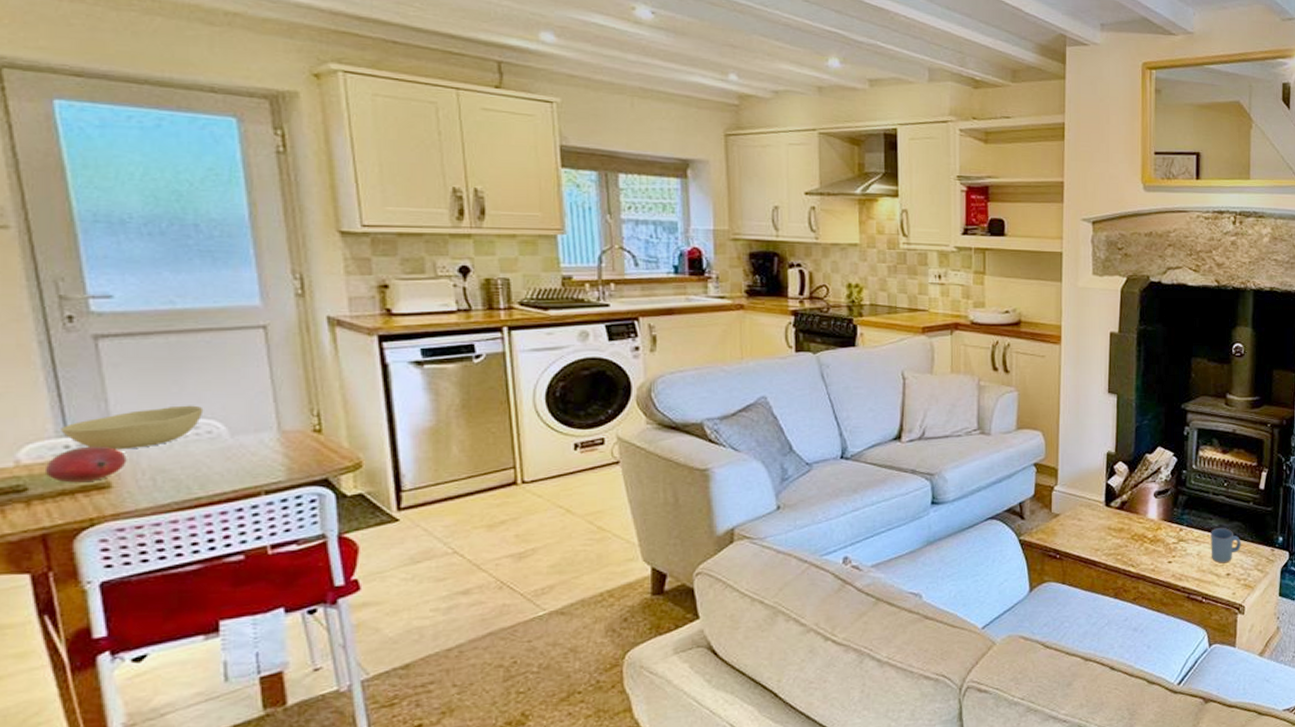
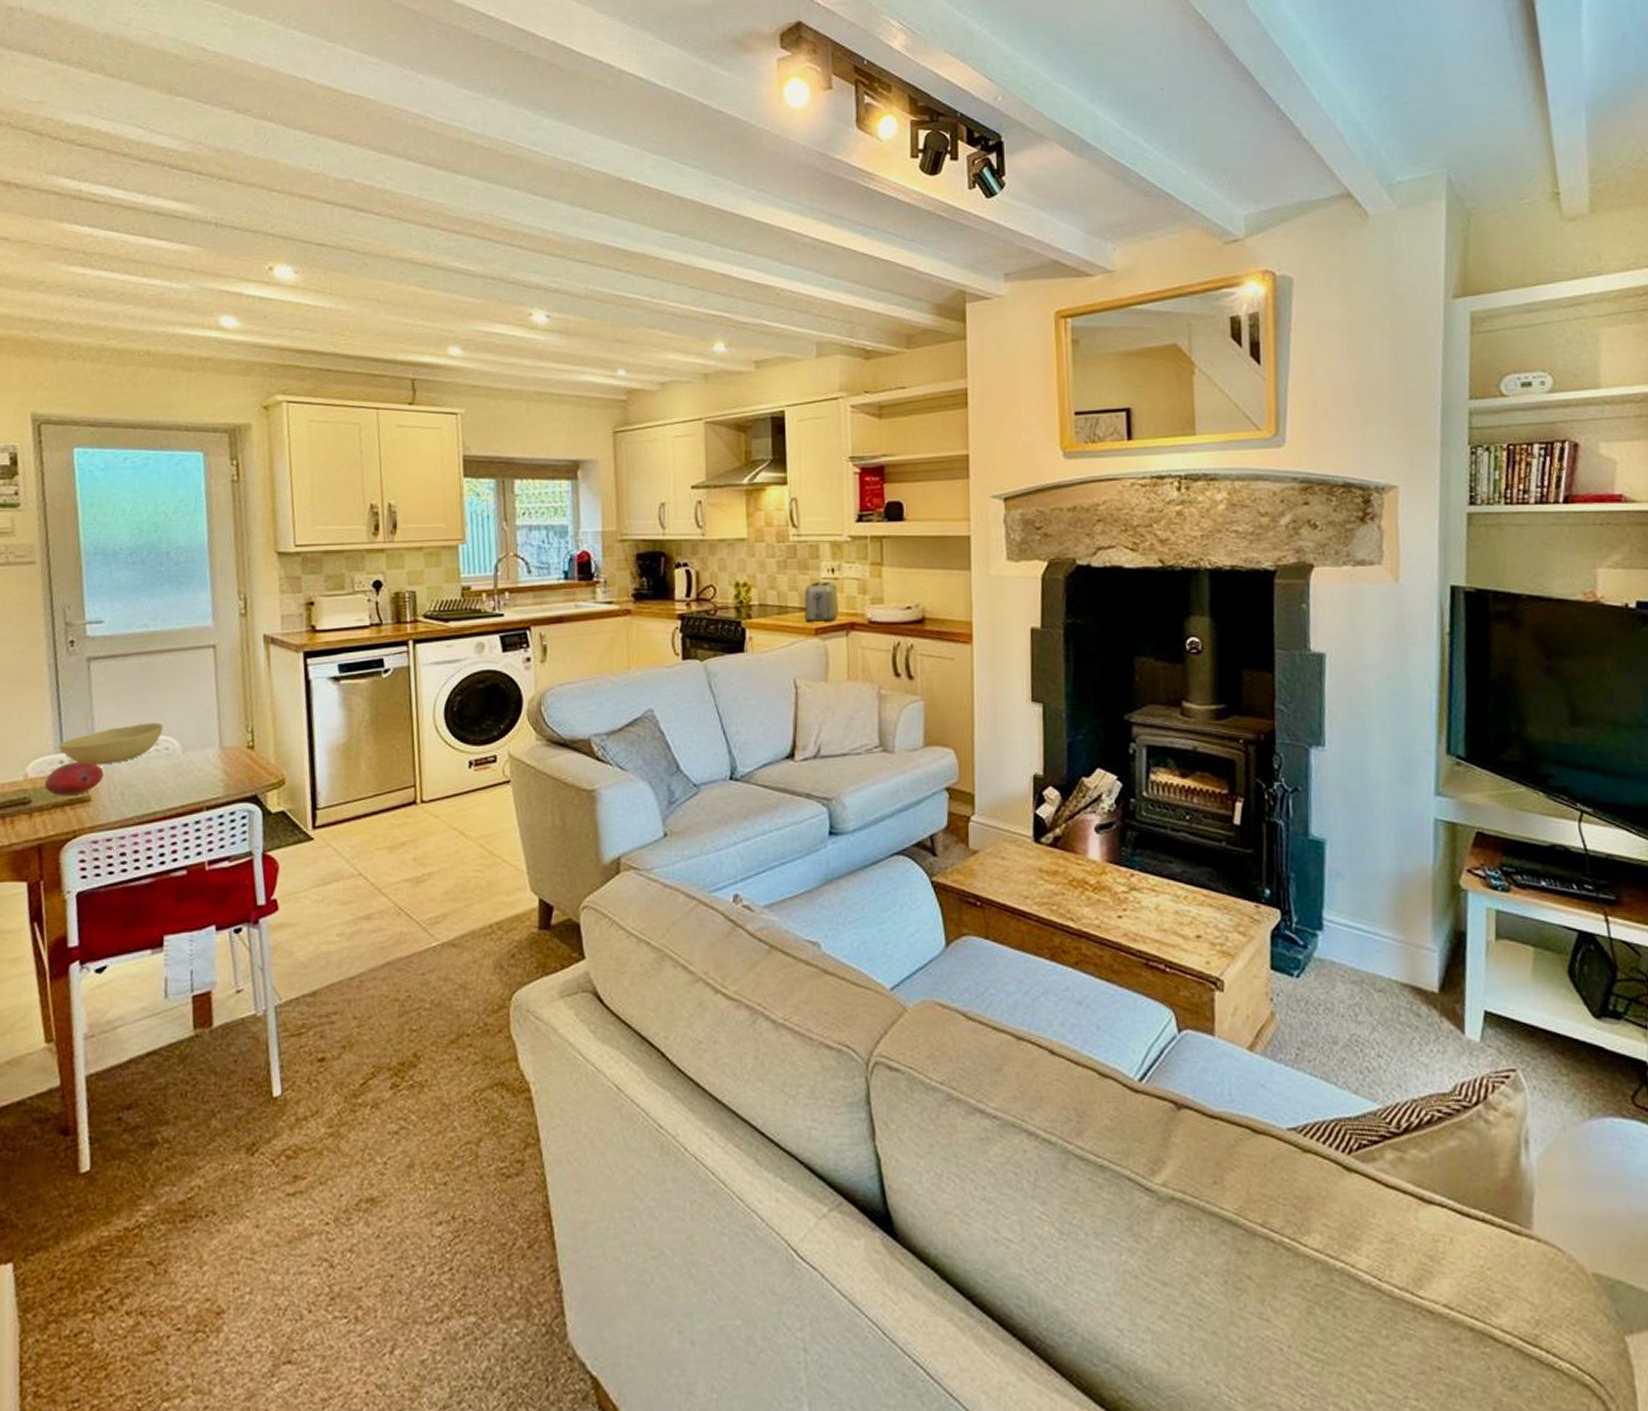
toaster: none [912,286,944,323] -> present [804,581,838,623]
mug: present [1211,527,1241,564] -> none [1171,873,1214,922]

